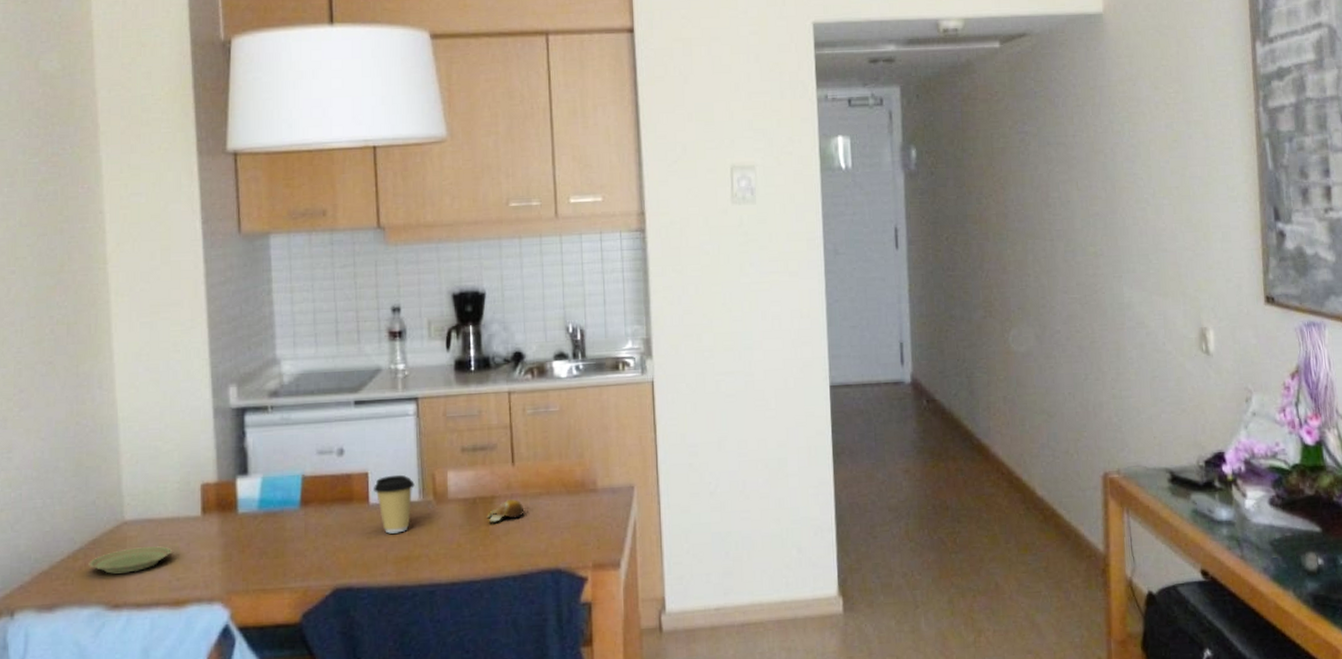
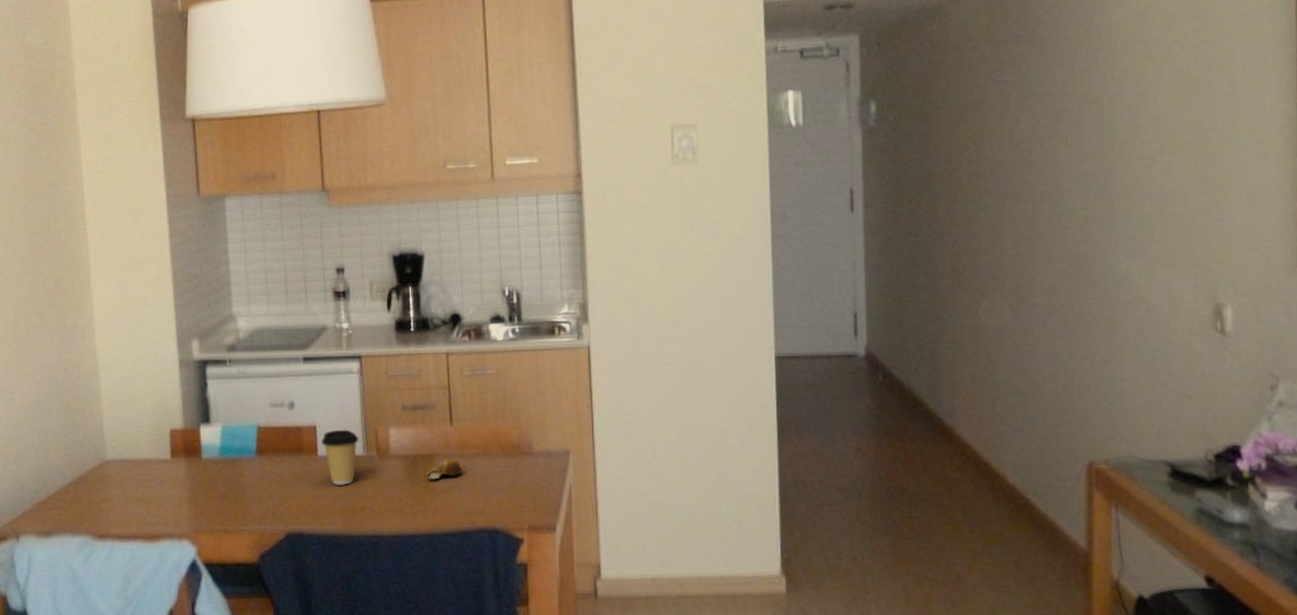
plate: present [88,545,172,574] -> none [78,484,146,507]

